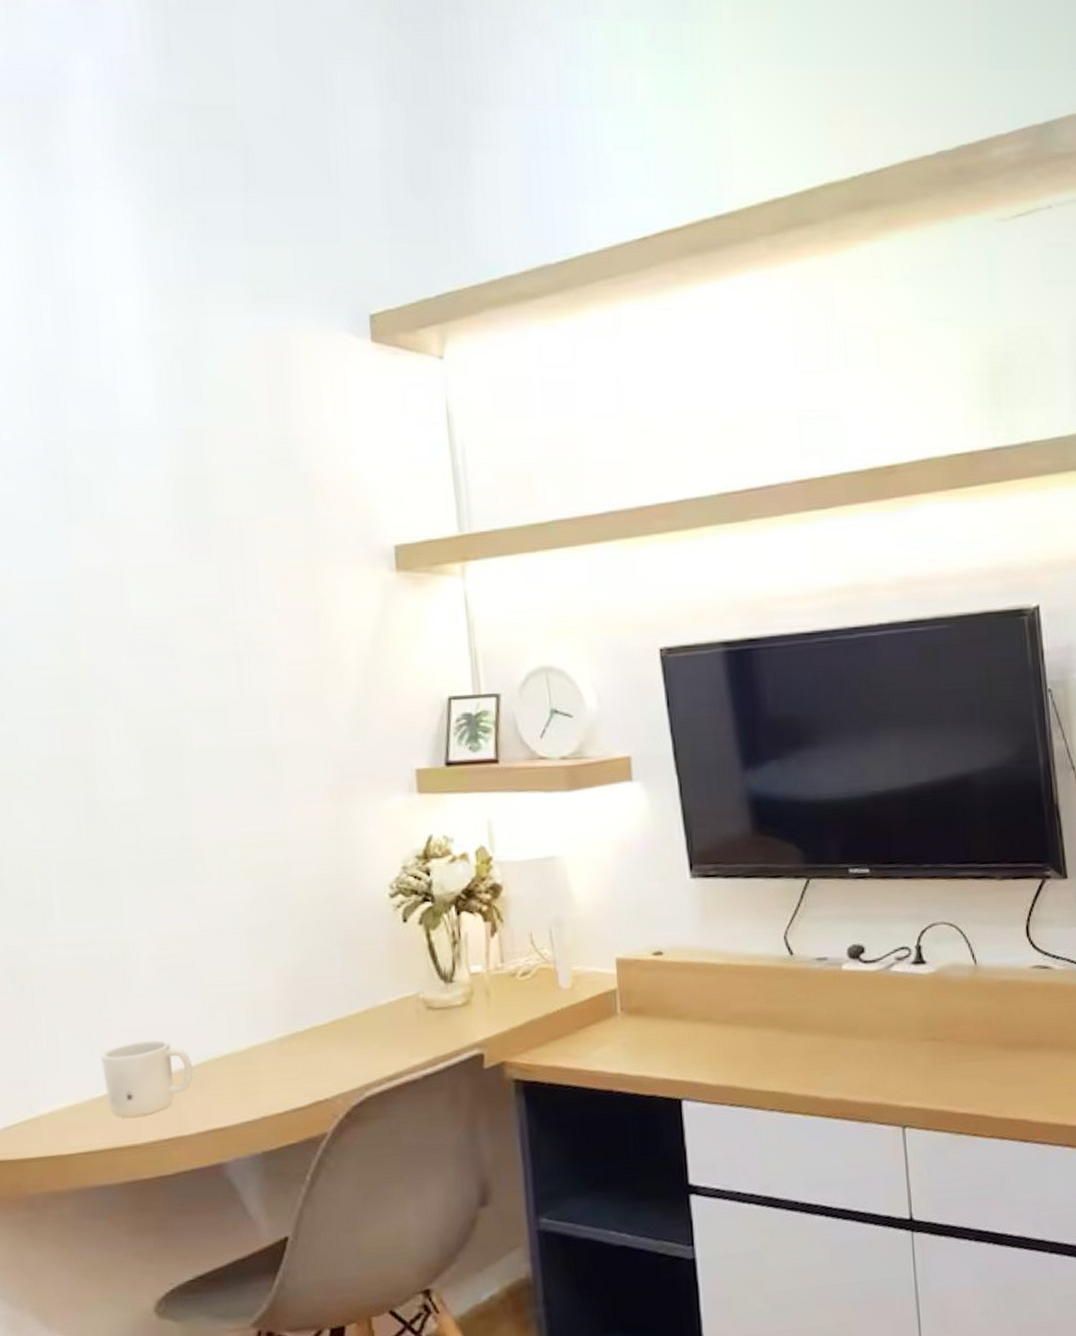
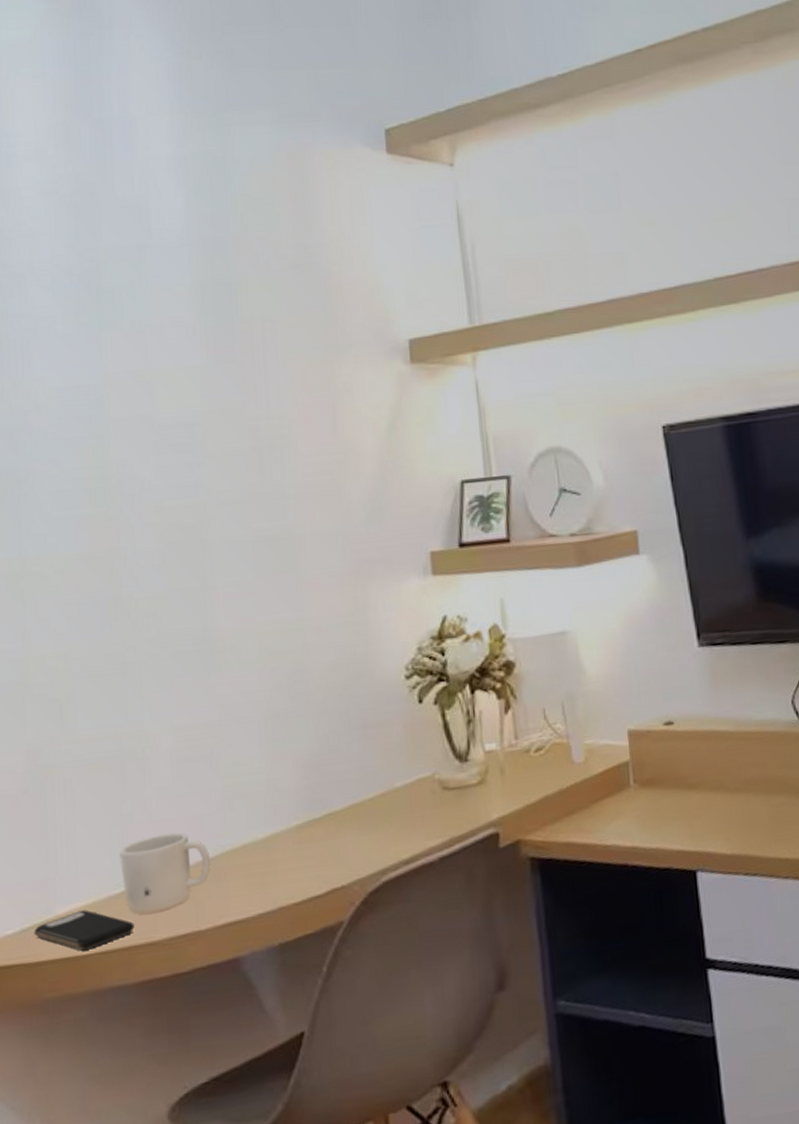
phone: none [18,1111,118,1150] -> present [34,910,135,951]

